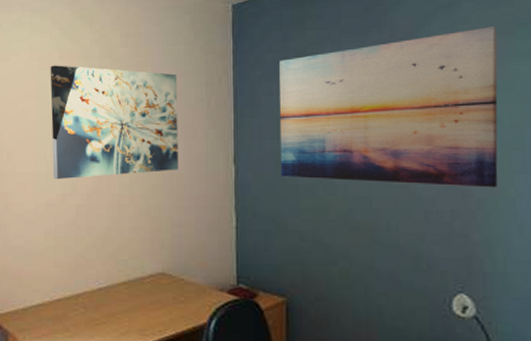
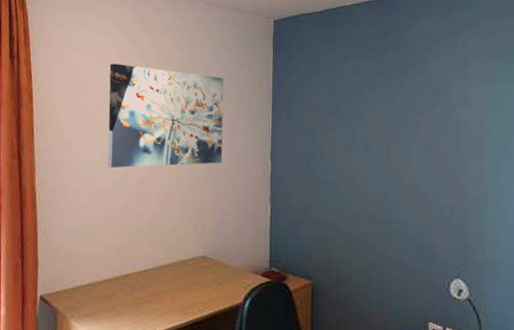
wall art: present [279,26,498,188] -> none [310,53,489,188]

